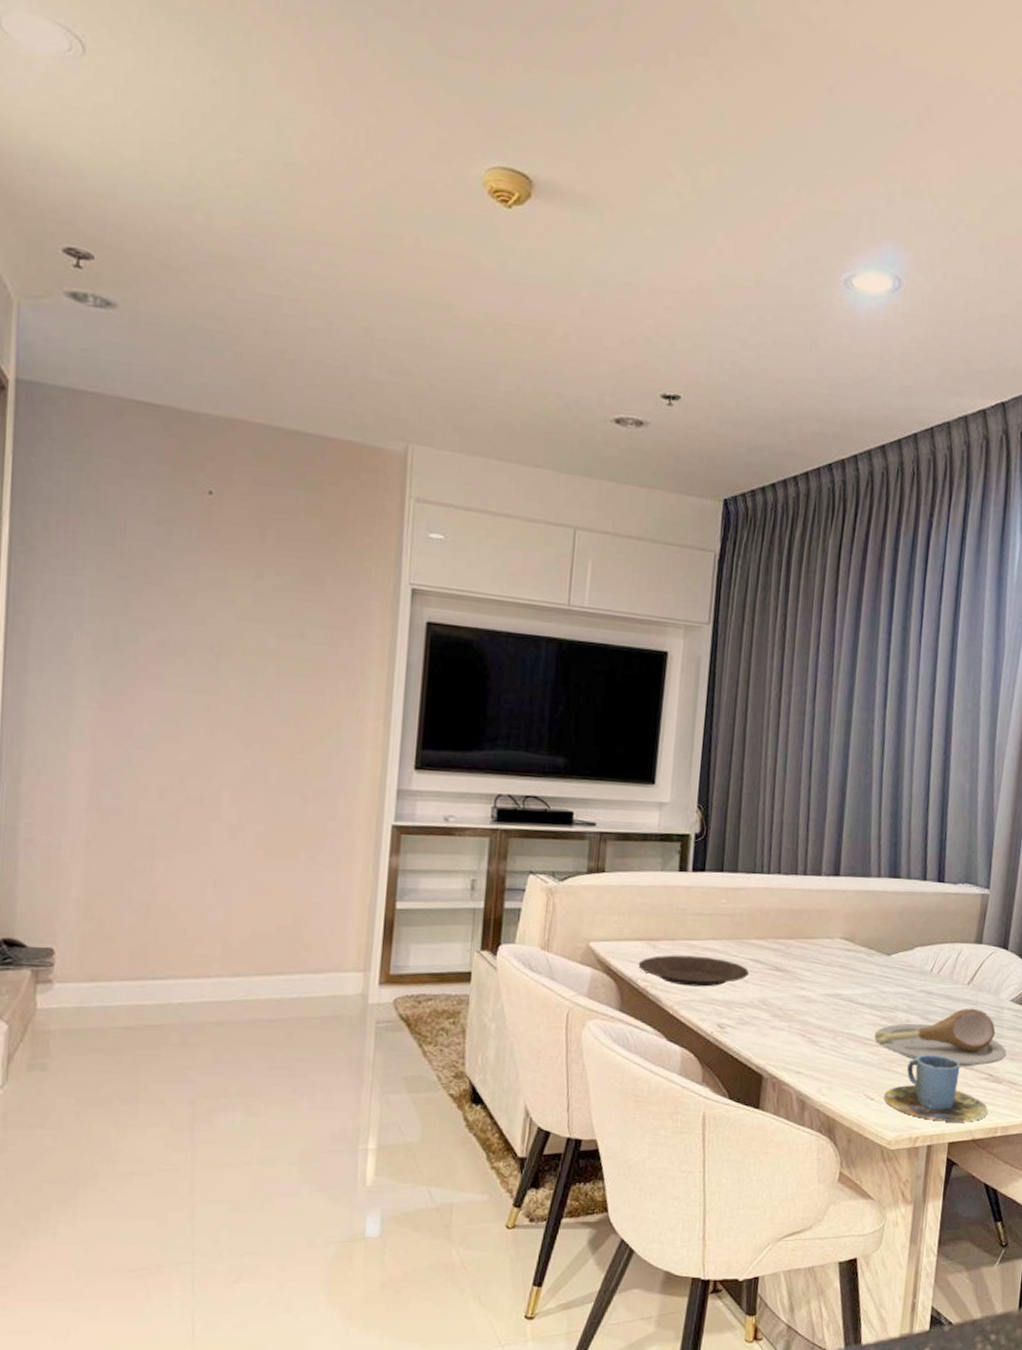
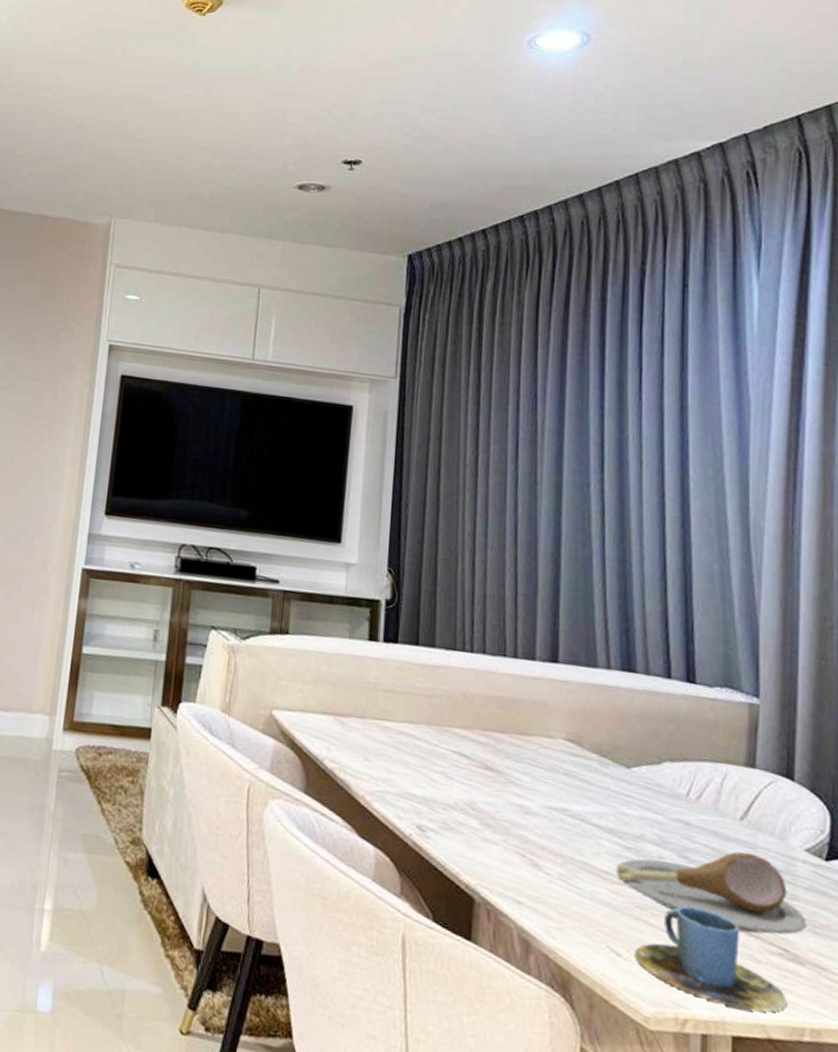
plate: present [638,955,750,987] -> none [324,734,454,779]

